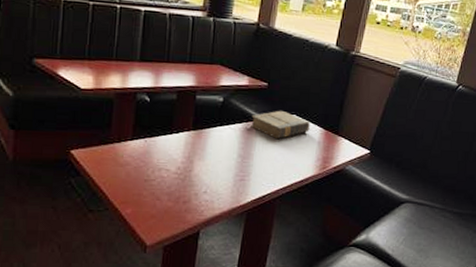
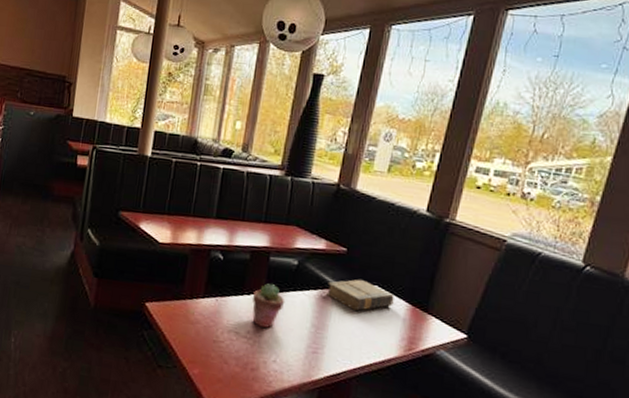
potted succulent: none [180,121,213,162] -> present [252,283,285,328]

